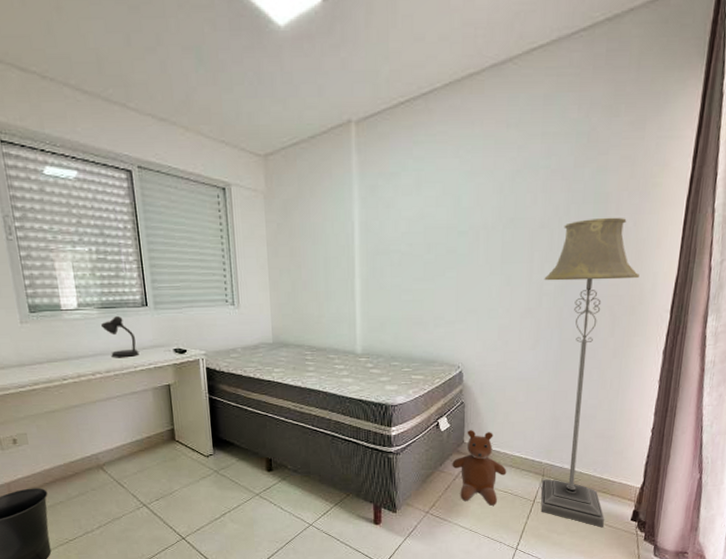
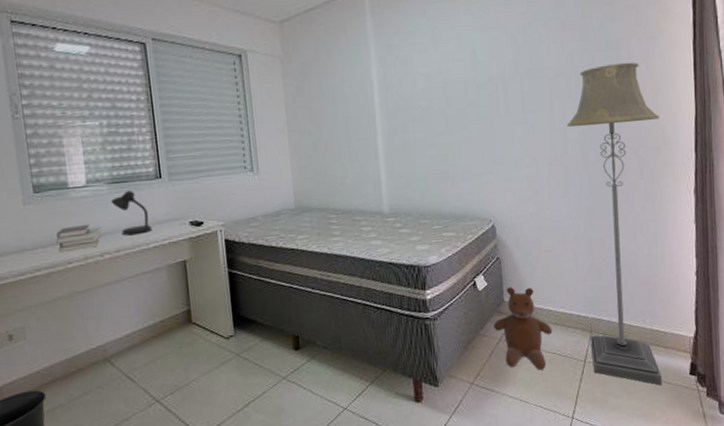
books: none [51,344,93,369] -> present [56,224,102,252]

